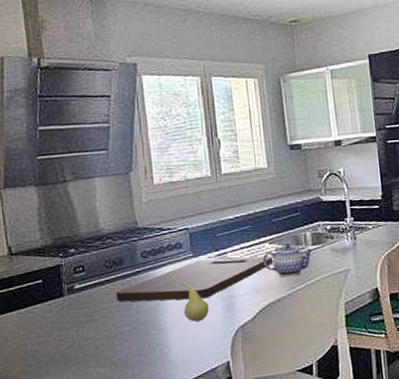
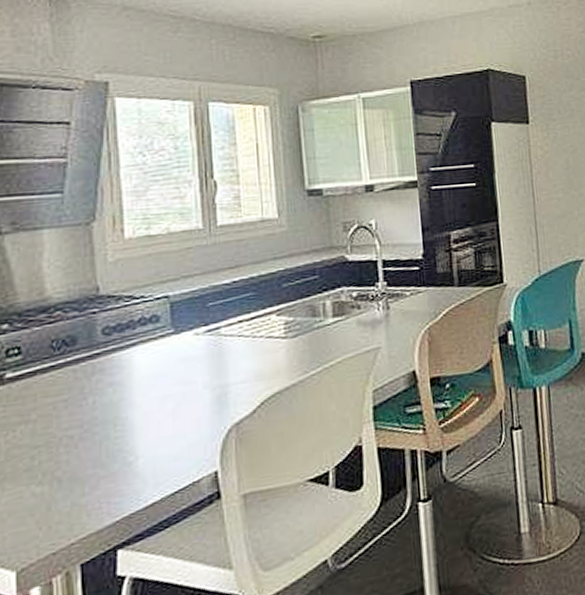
cutting board: present [116,256,274,302] -> none [64,331,282,395]
fruit: present [181,282,209,322] -> none [156,367,193,420]
teapot: present [262,243,314,277] -> none [267,315,335,359]

